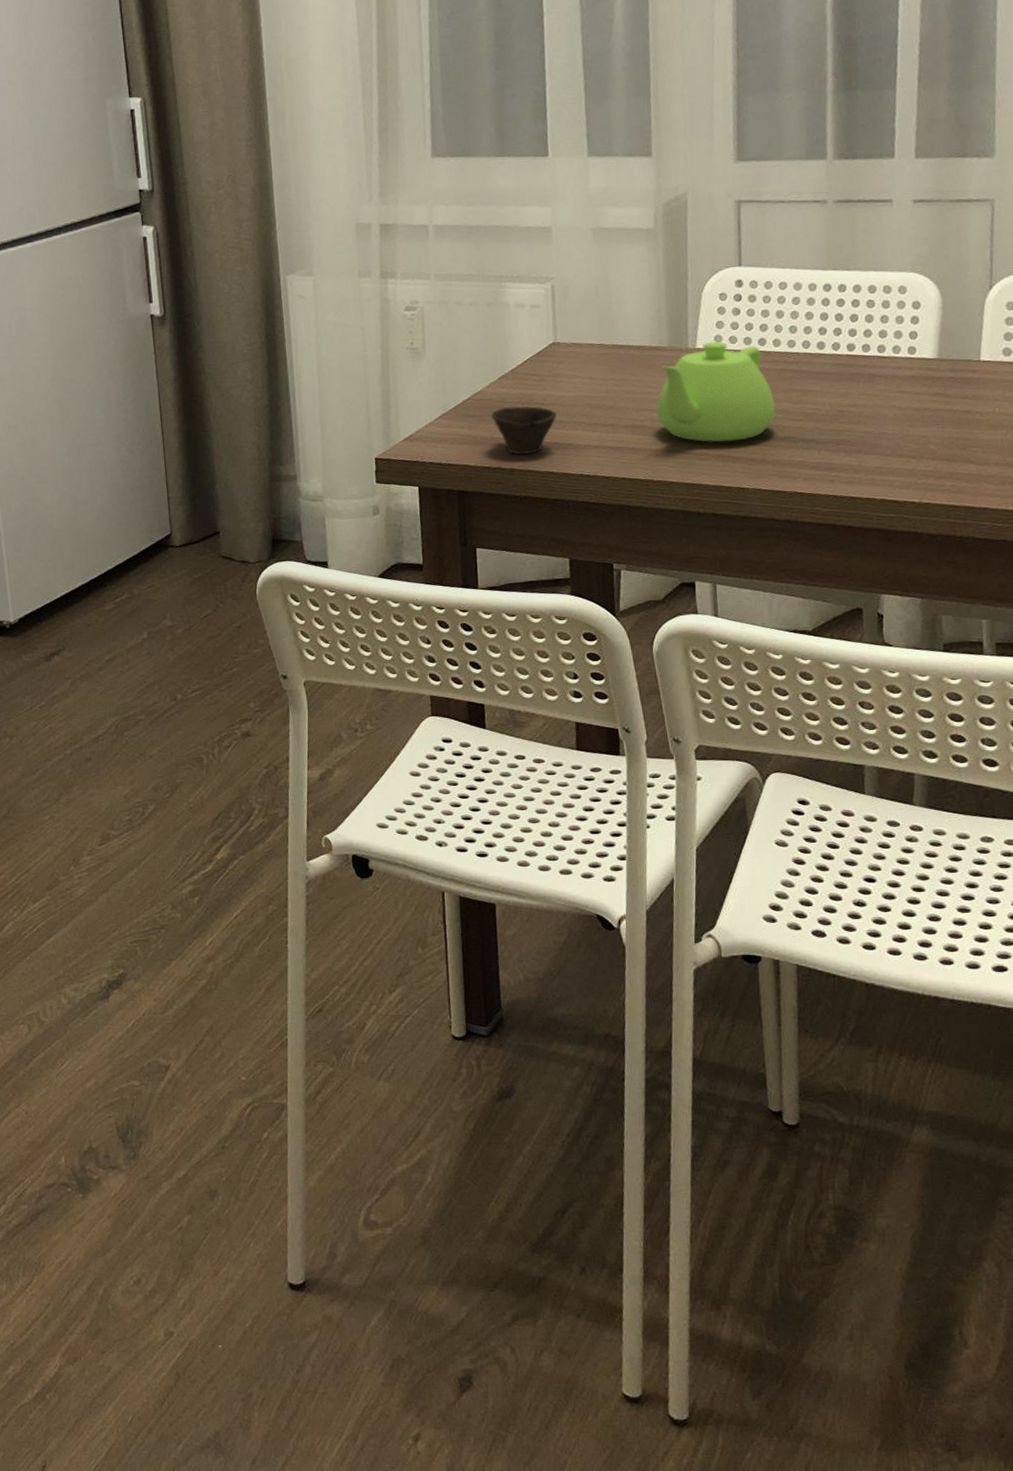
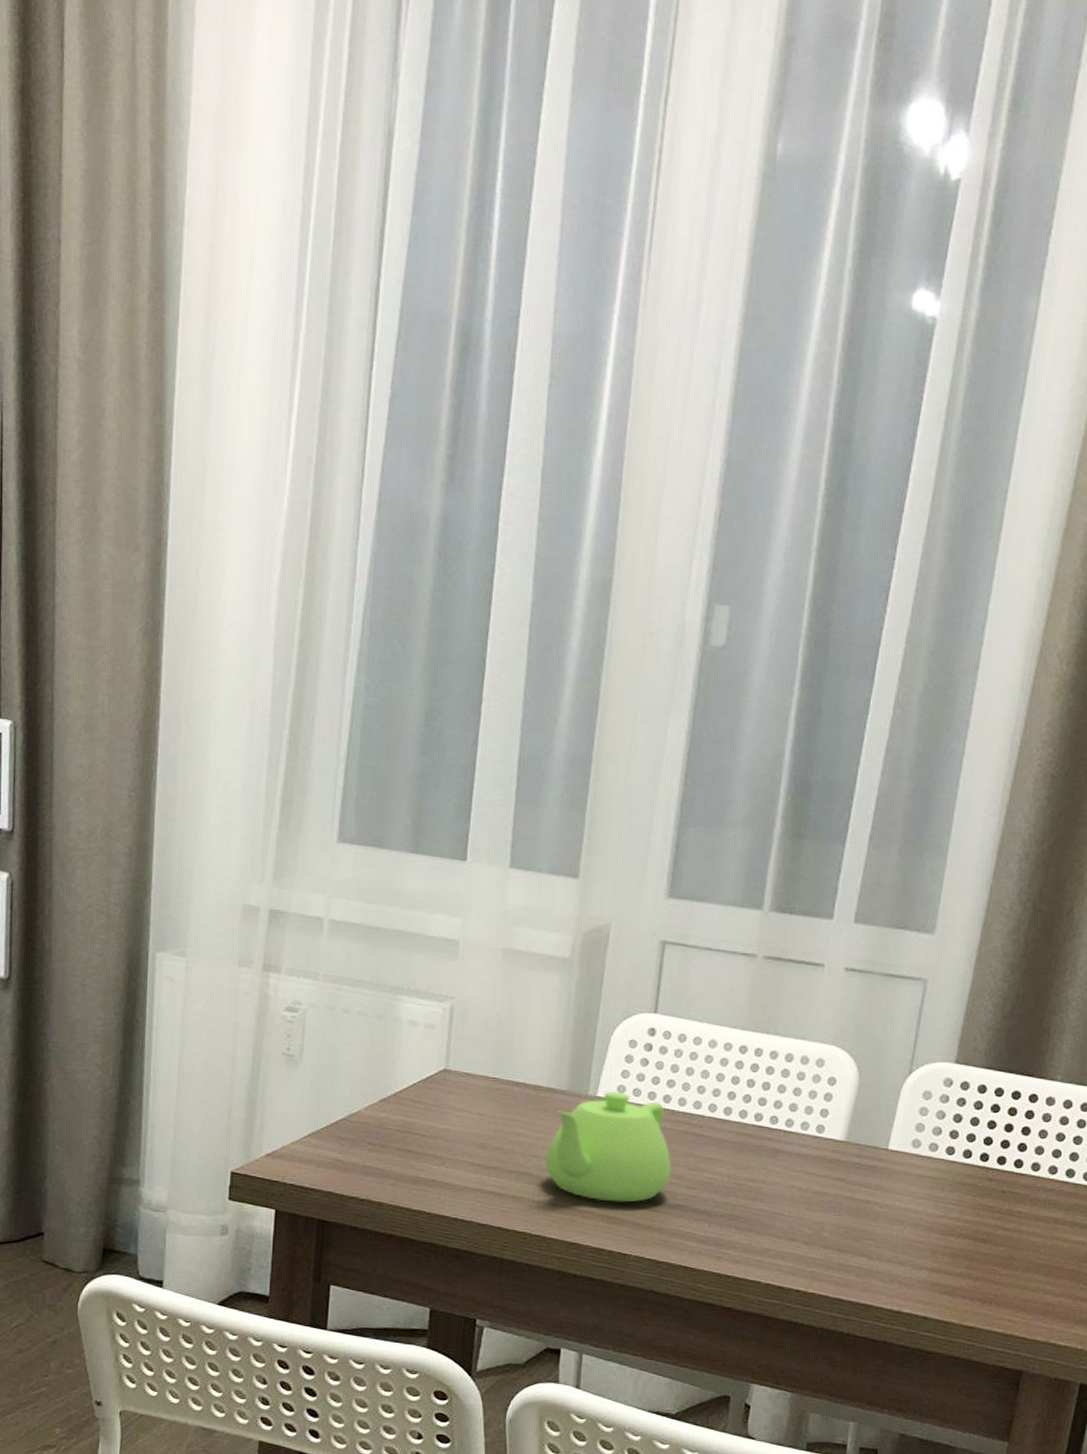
cup: present [490,406,557,455] -> none [365,1134,437,1189]

